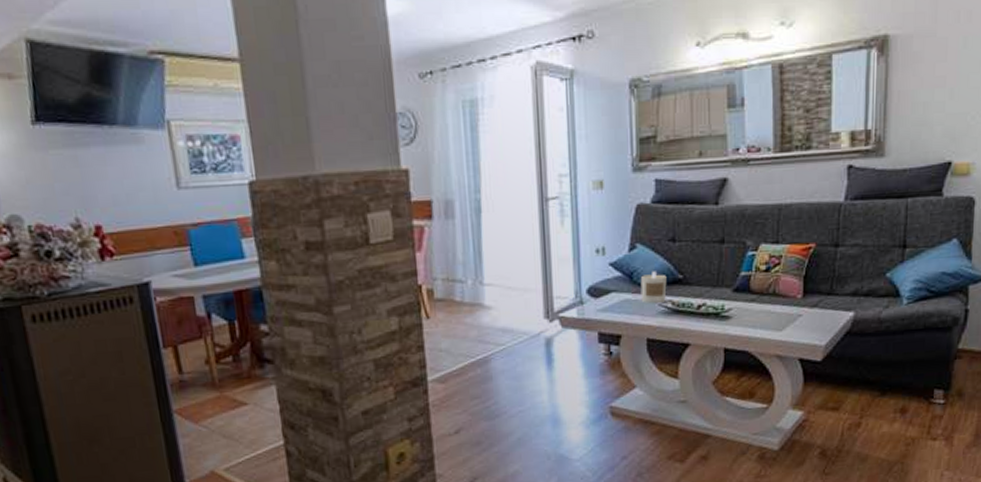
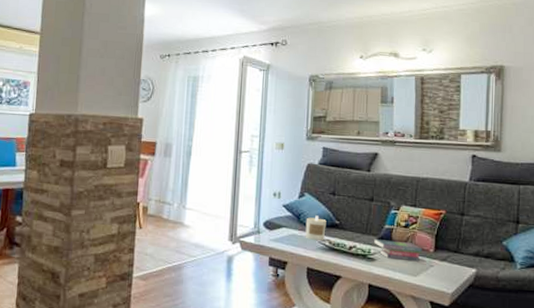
books: none [728,290,788,314] -> present [374,239,422,262]

